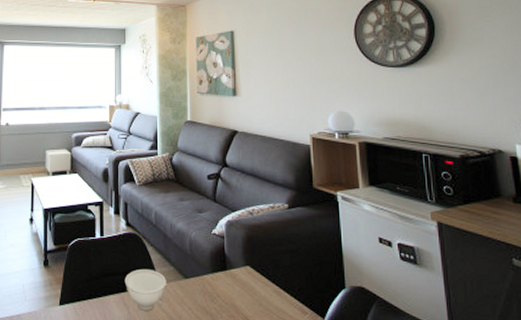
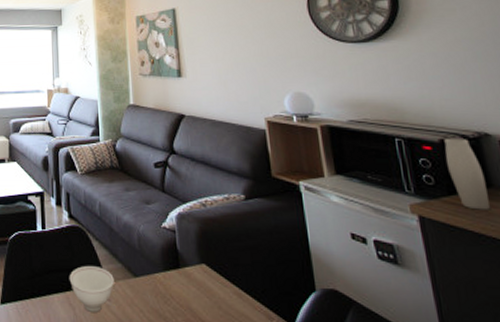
vase: none [464,153,499,217] -> present [444,137,491,210]

